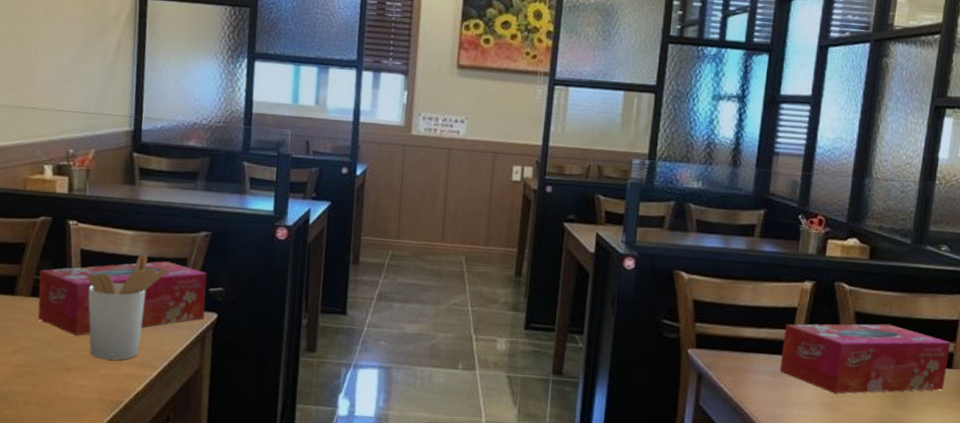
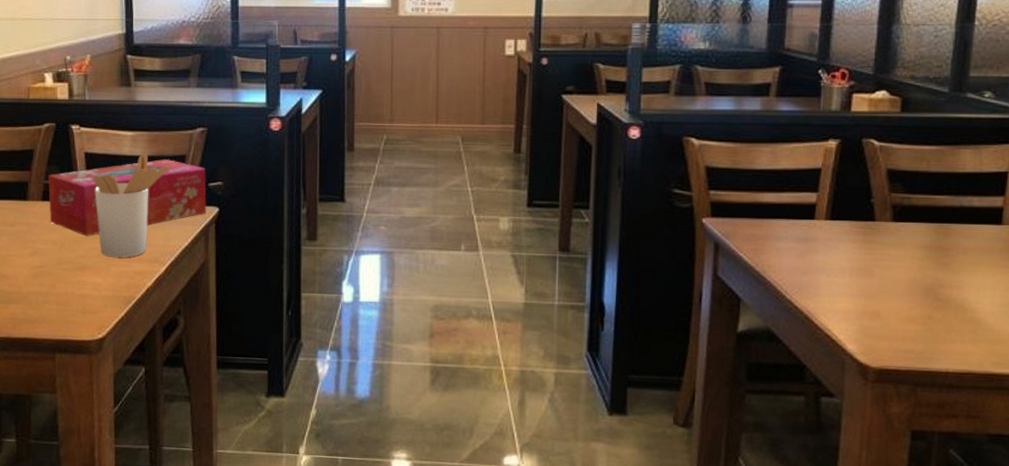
tissue box: present [780,324,951,394] -> none [805,180,999,258]

